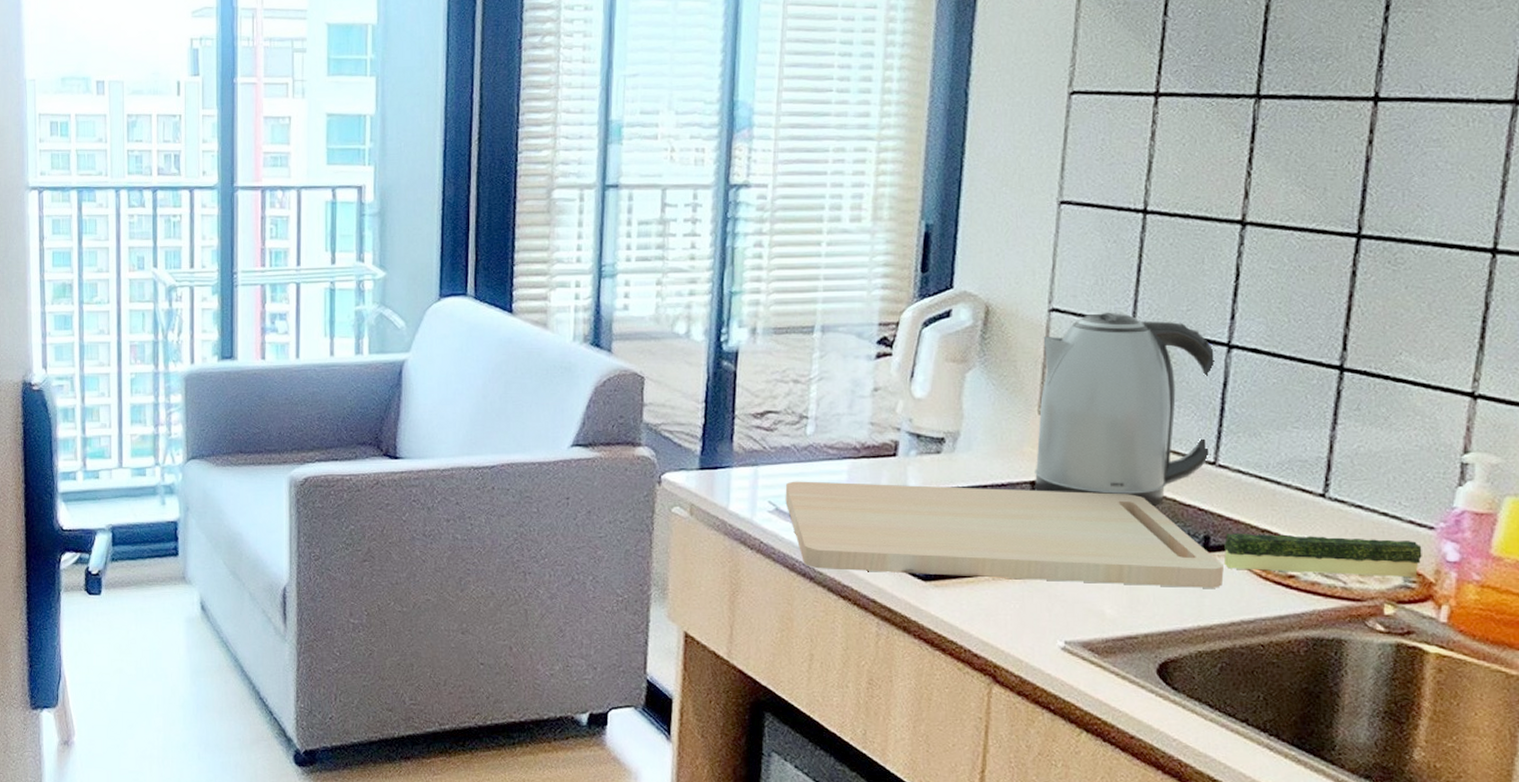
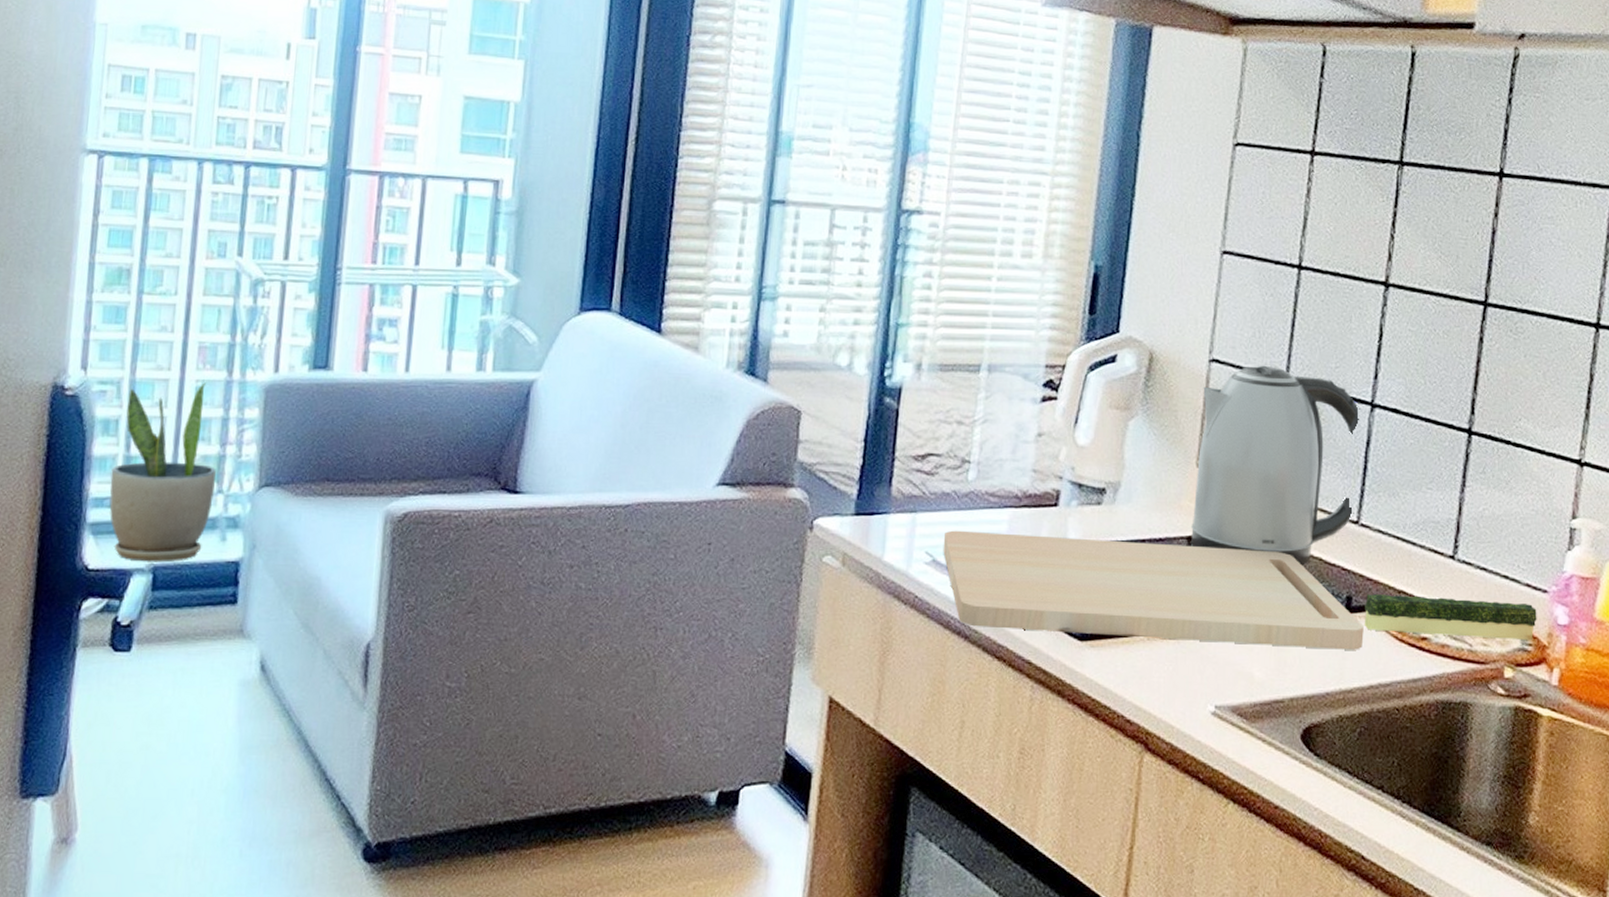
potted plant: none [73,375,152,522] -> present [109,382,216,561]

